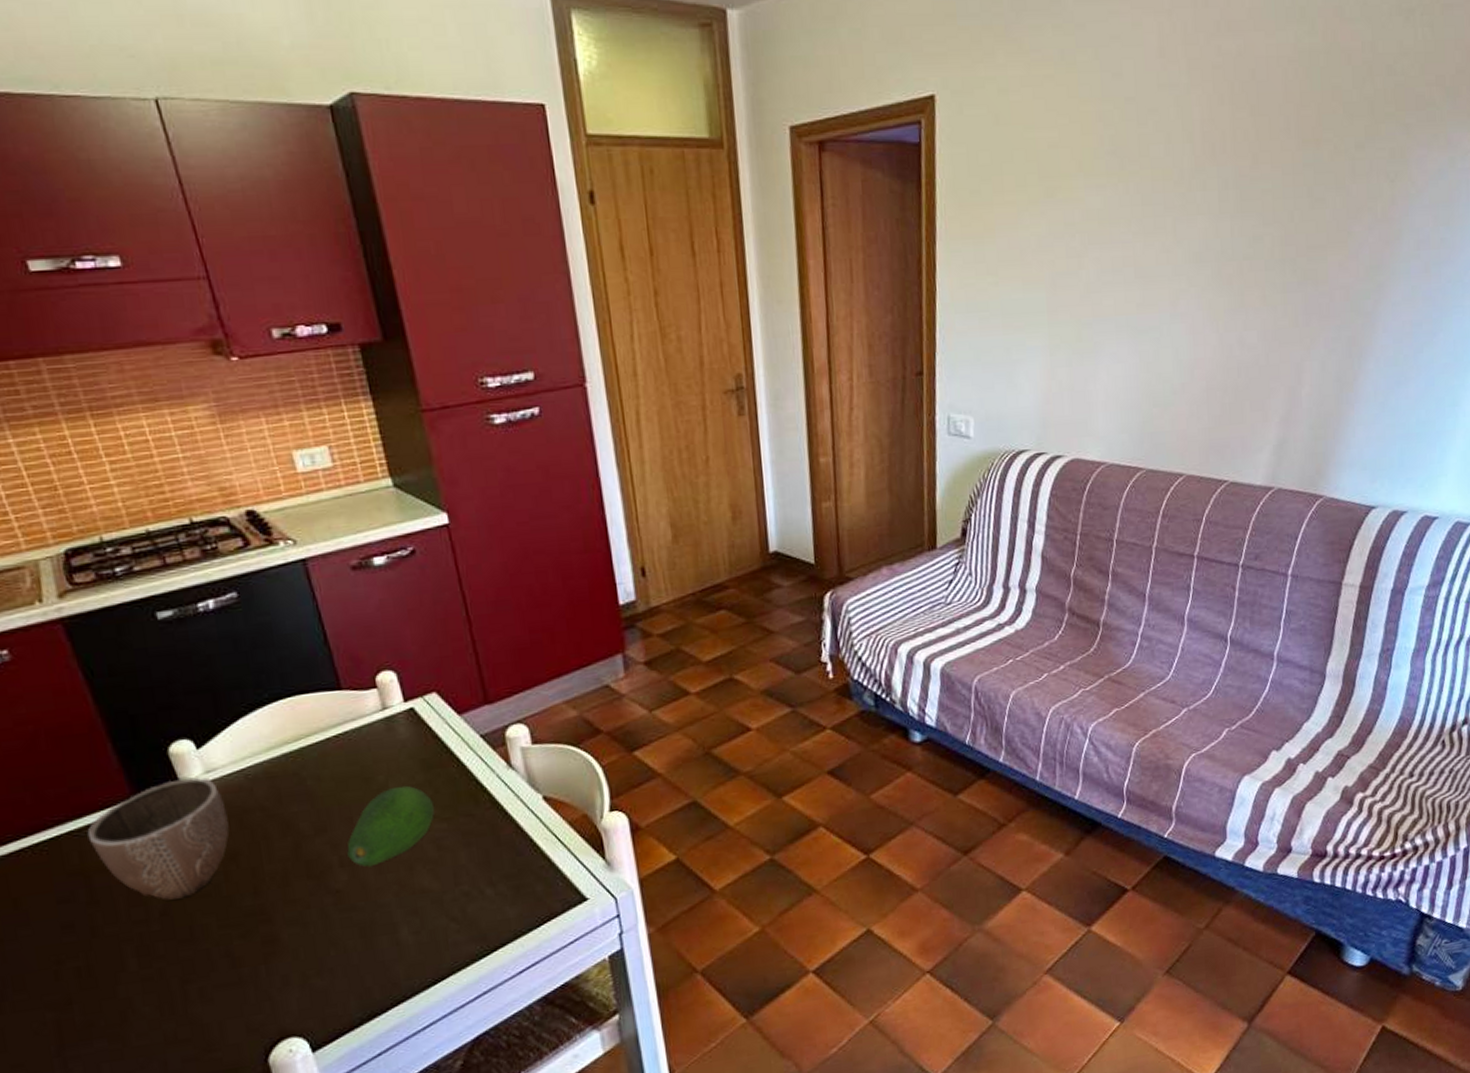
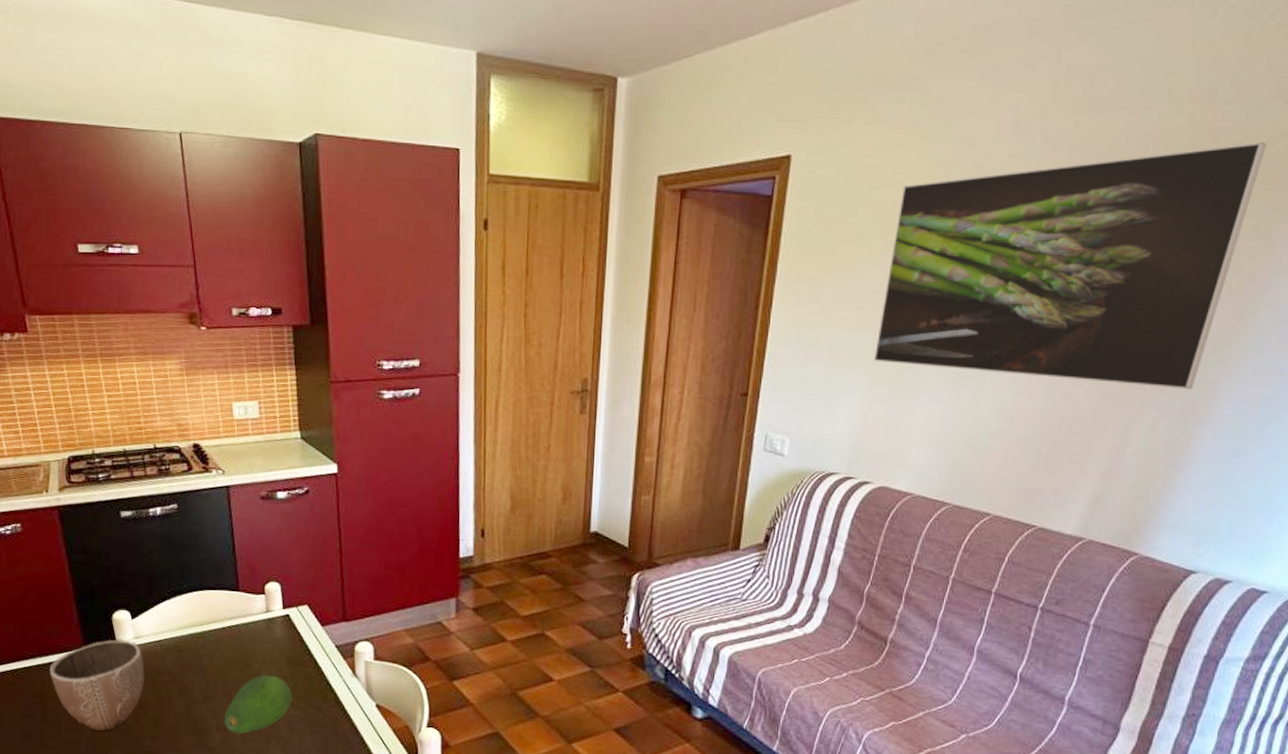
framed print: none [1049,60,1393,323] -> present [874,141,1267,390]

